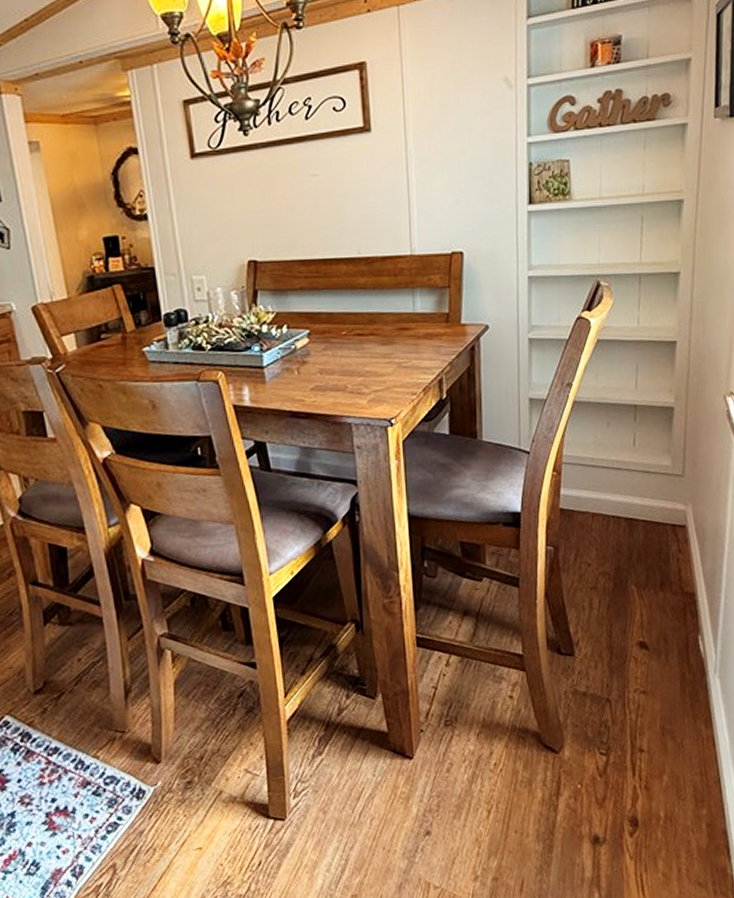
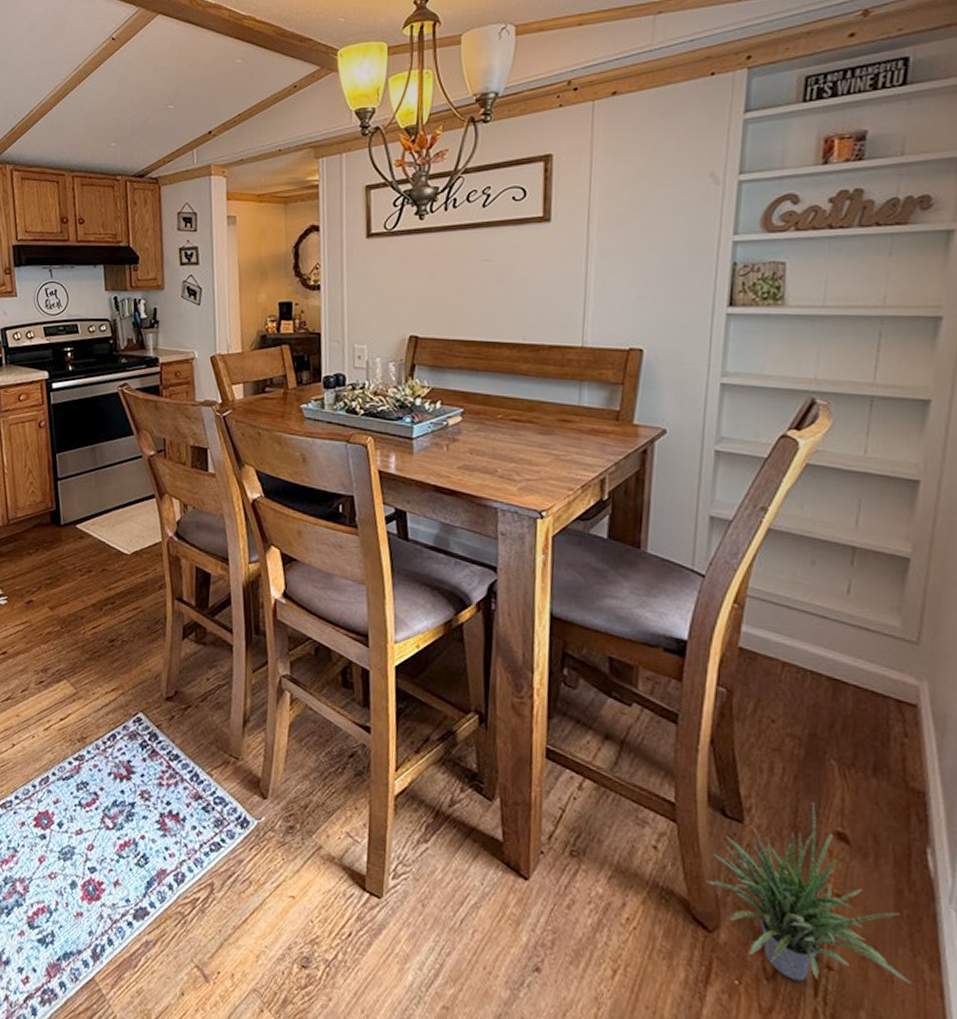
potted plant: none [551,623,695,770] -> present [706,802,913,984]

